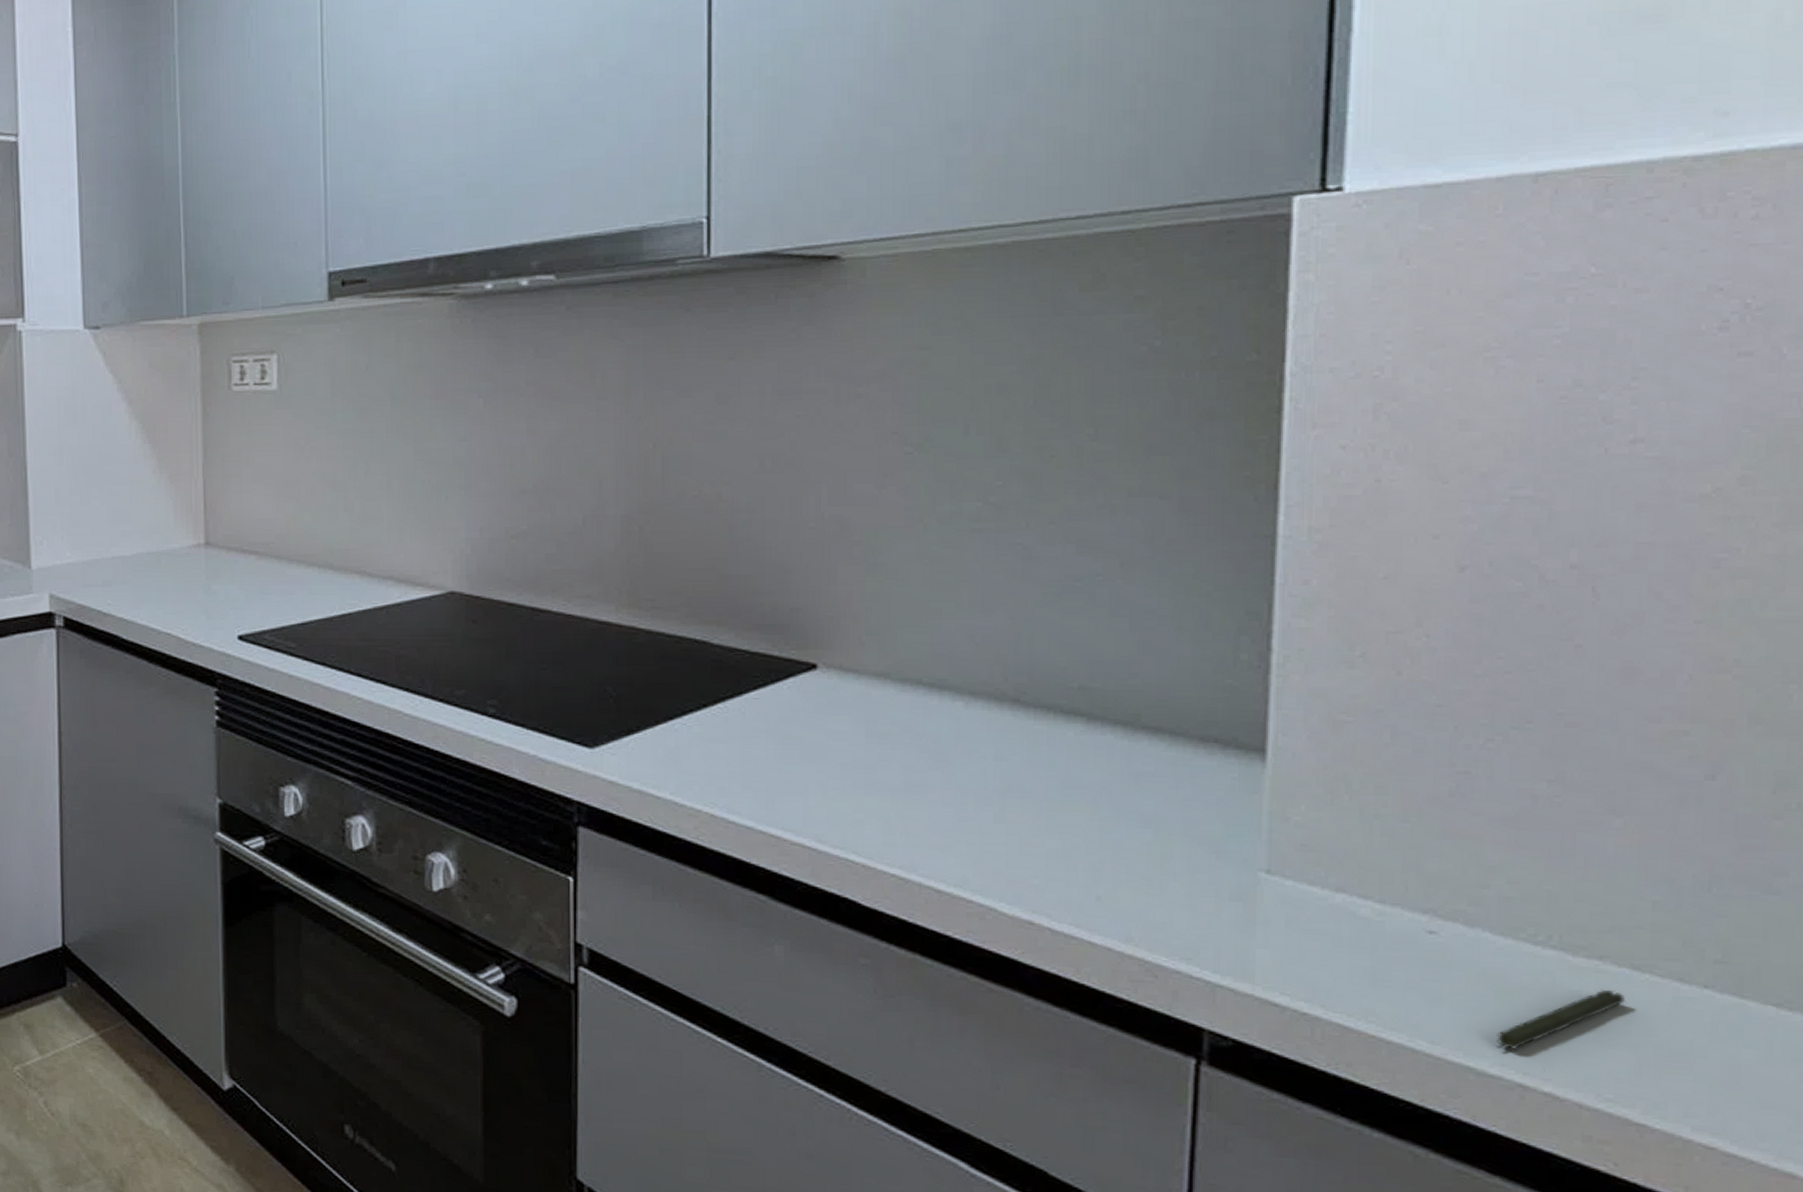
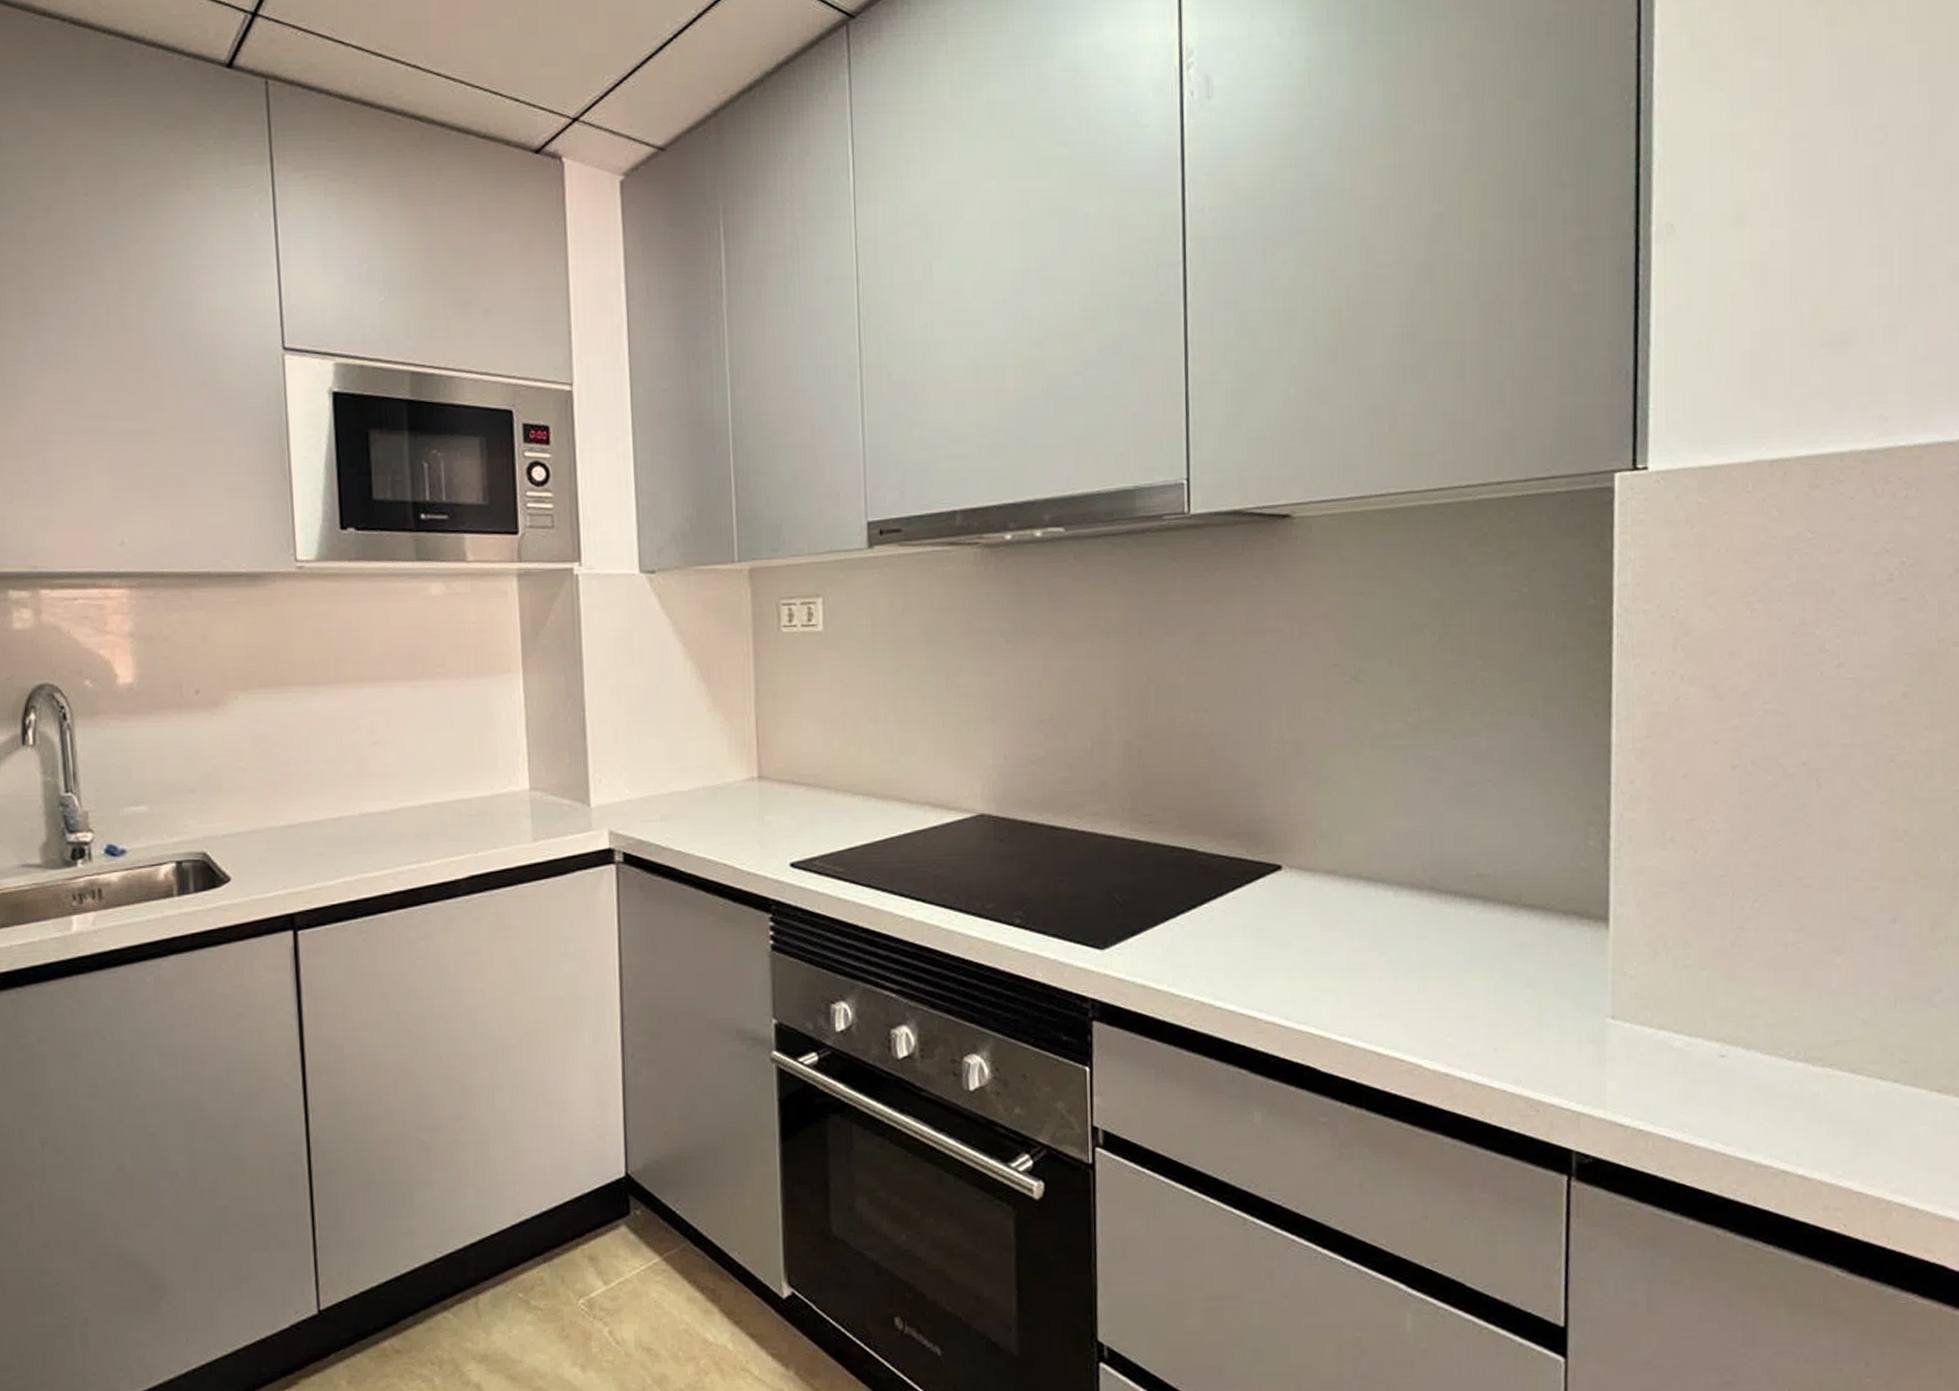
pen: present [1497,989,1627,1050] -> none [1767,1089,1848,1144]

